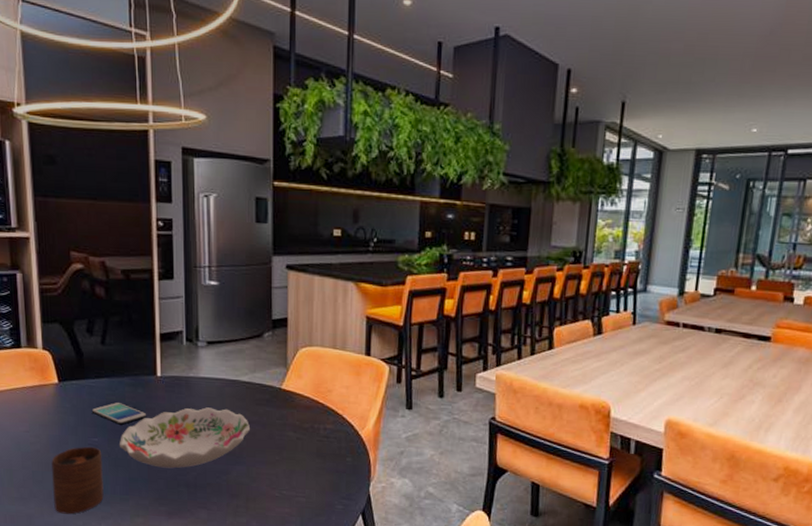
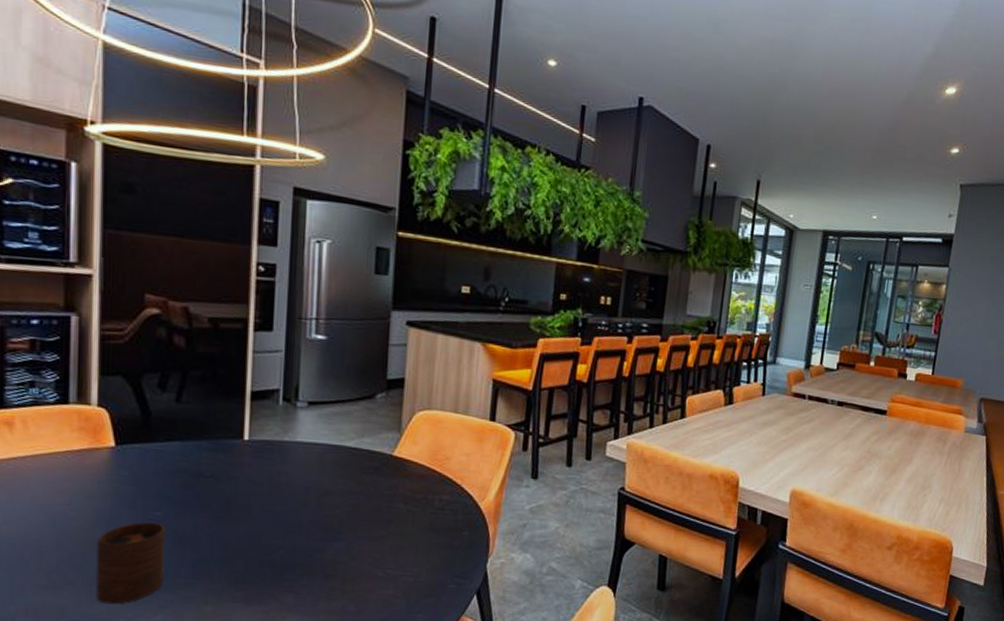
smartphone: present [91,403,147,425] -> none [156,470,228,496]
decorative bowl: present [119,407,250,469] -> none [188,476,353,547]

